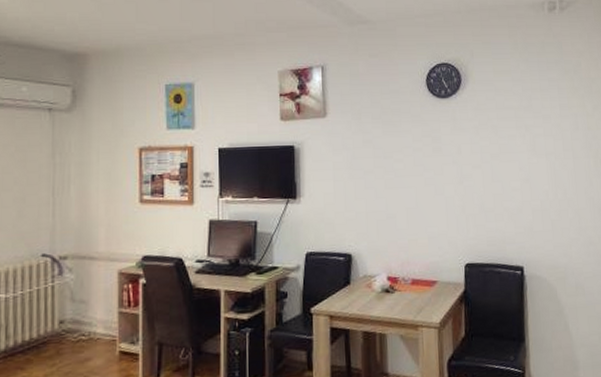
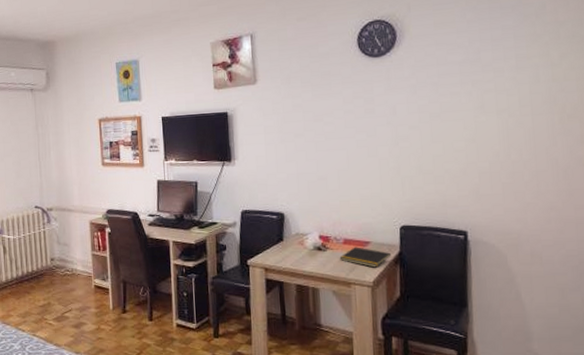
notepad: none [407,287,457,308] -> present [339,247,392,268]

